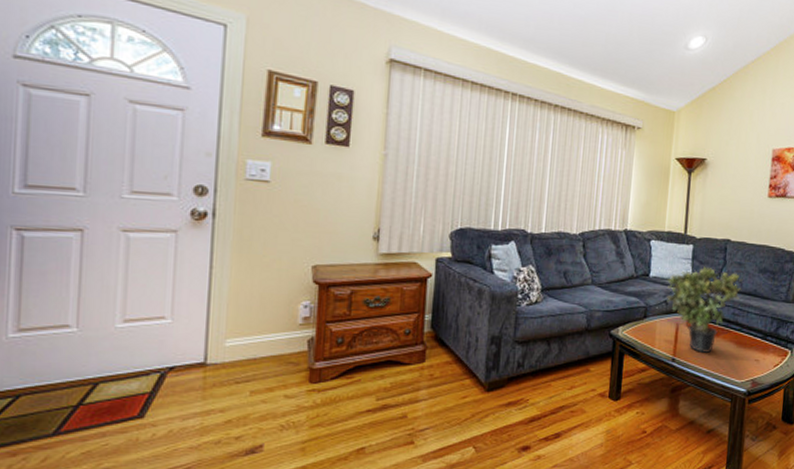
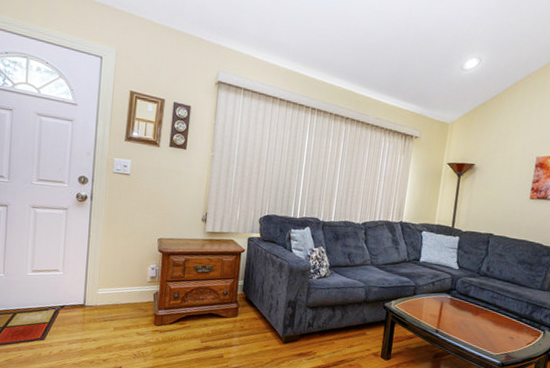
potted plant: present [667,266,743,353] -> none [434,255,503,328]

